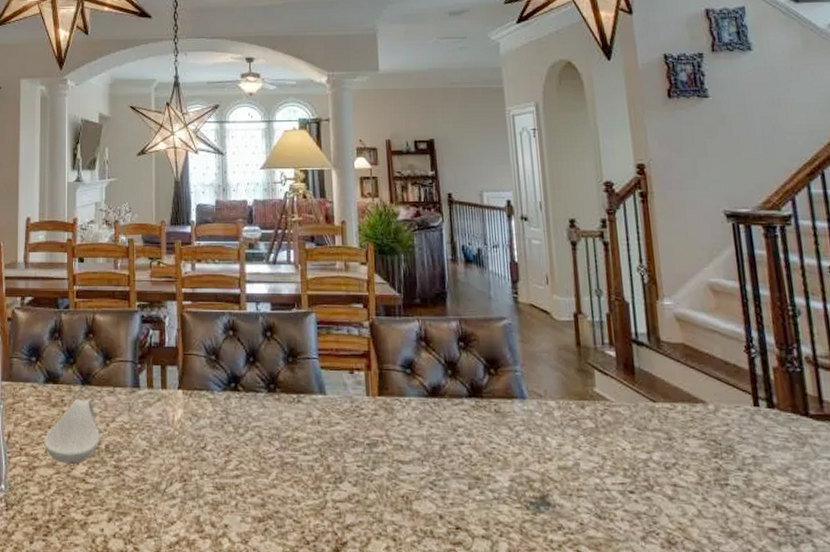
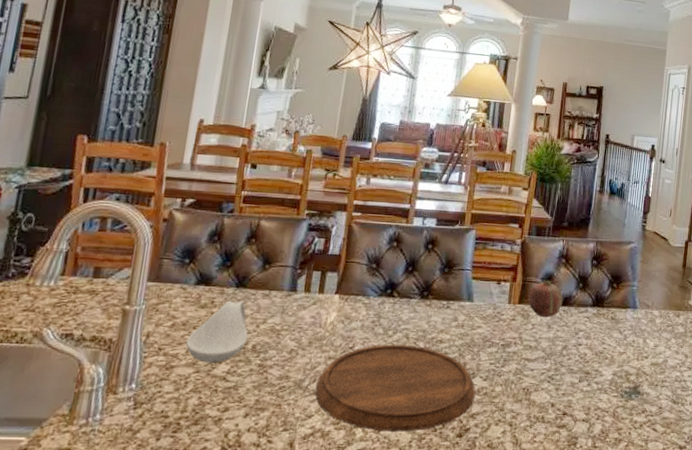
cutting board: none [173,443,346,544] -> present [314,344,476,432]
fruit: none [388,367,431,412] -> present [528,279,563,318]

